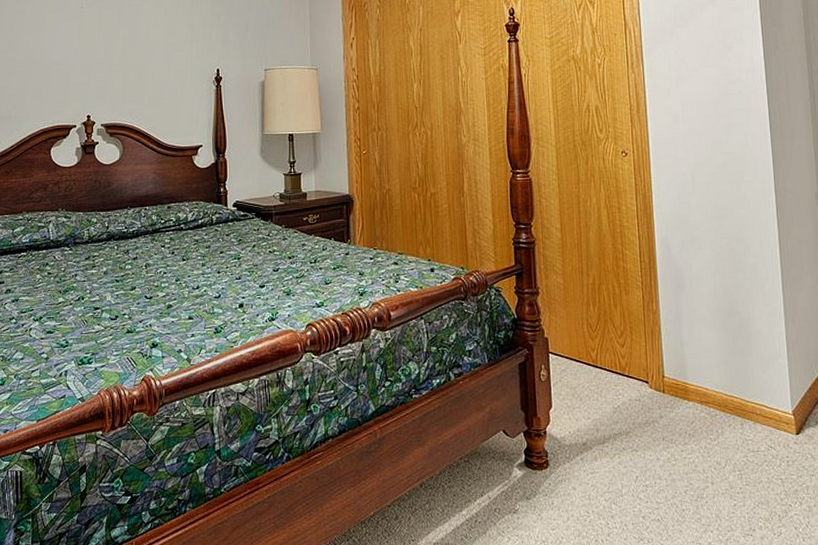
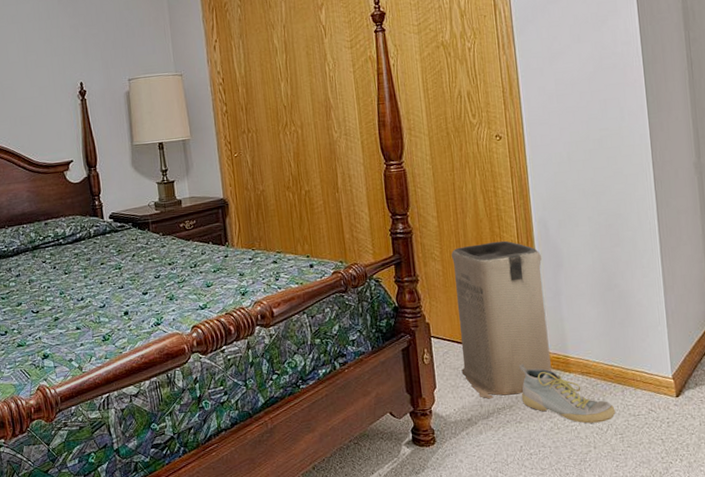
laundry basket: none [573,258,670,422] -> present [451,240,551,398]
shoe: none [637,387,734,457] -> present [519,363,616,424]

